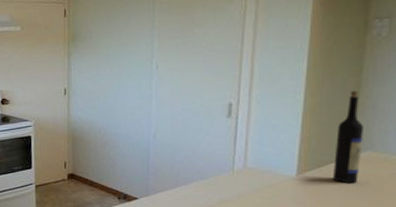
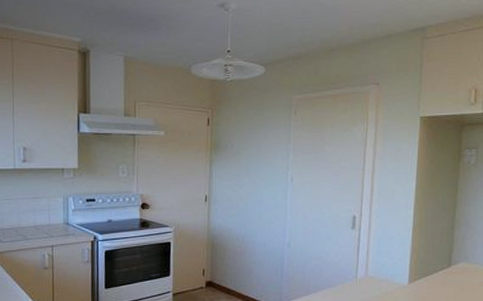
wine bottle: present [333,91,364,184] -> none [437,209,459,291]

